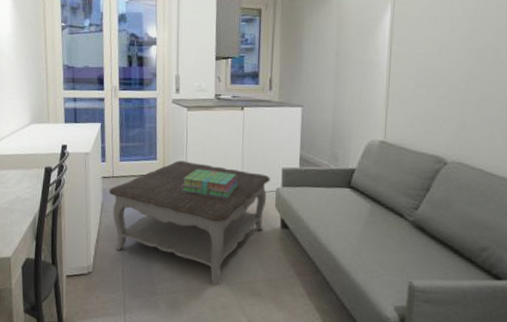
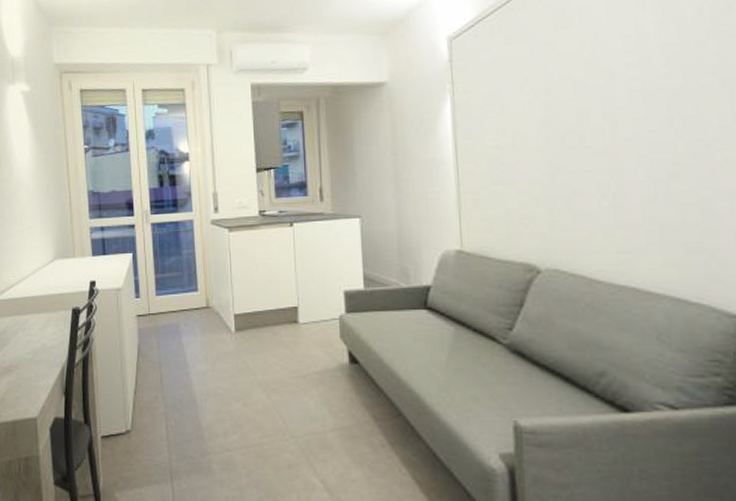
coffee table: present [108,160,270,286] -> none [145,290,331,440]
stack of books: present [182,169,238,198] -> none [229,298,294,331]

